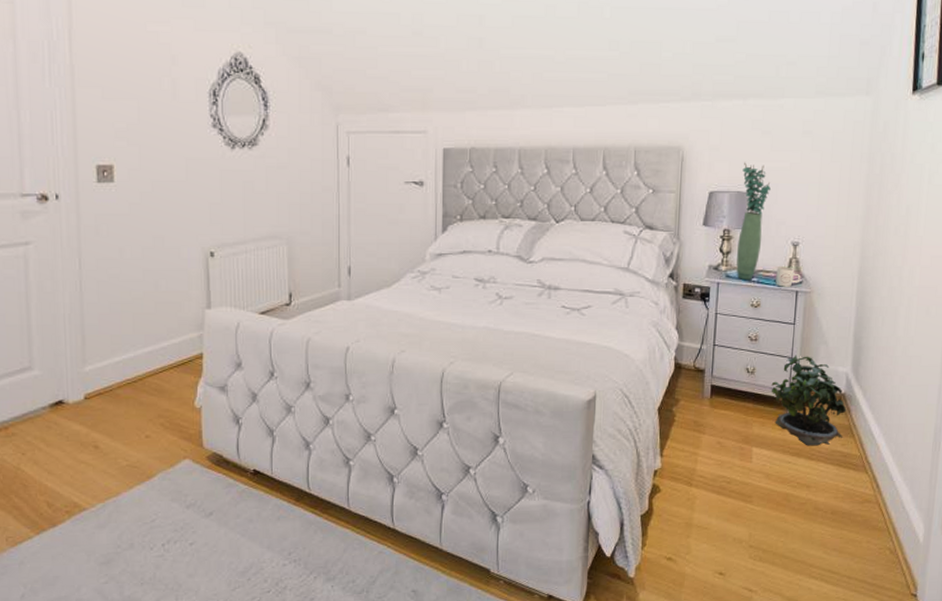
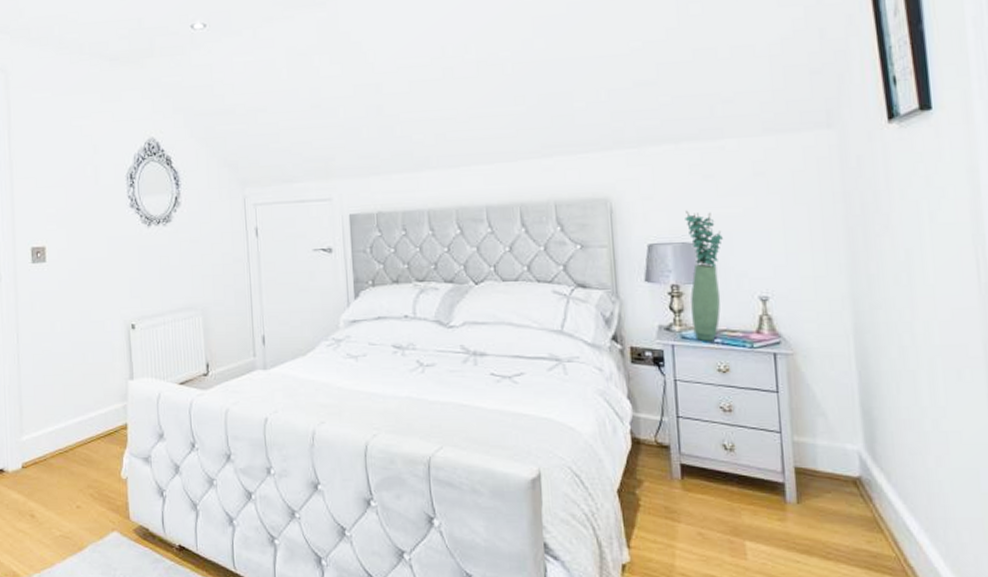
potted plant: present [771,355,847,446] -> none [758,429,868,542]
mug: present [775,267,801,288] -> none [744,325,778,350]

